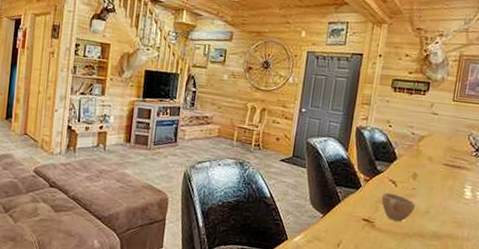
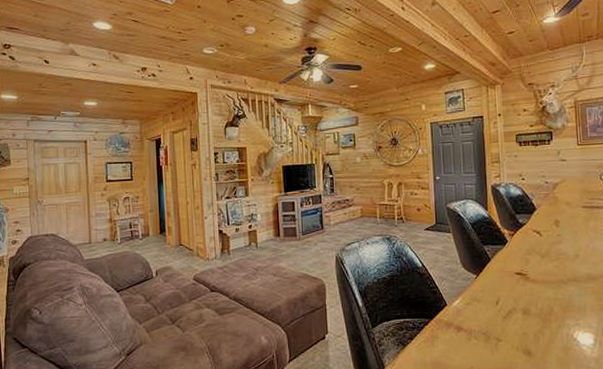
cup: present [381,192,415,221] -> none [530,243,564,270]

